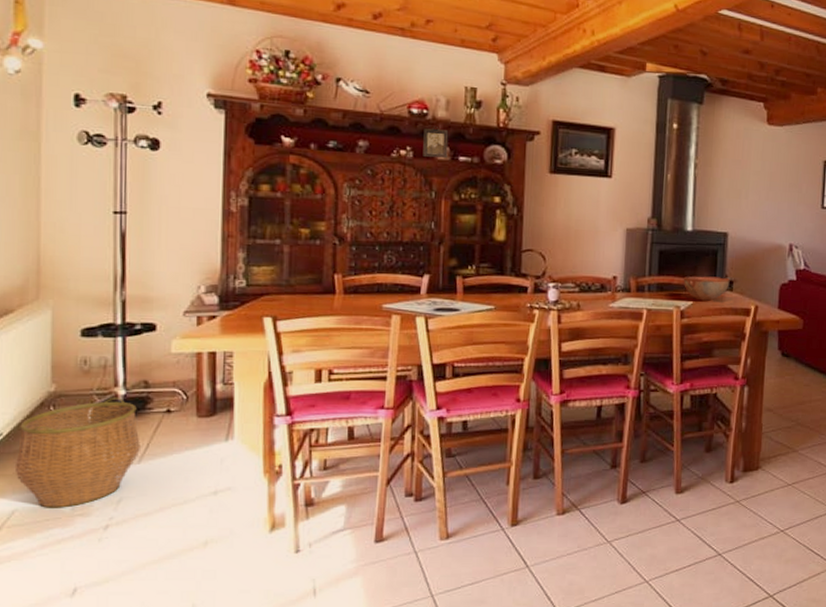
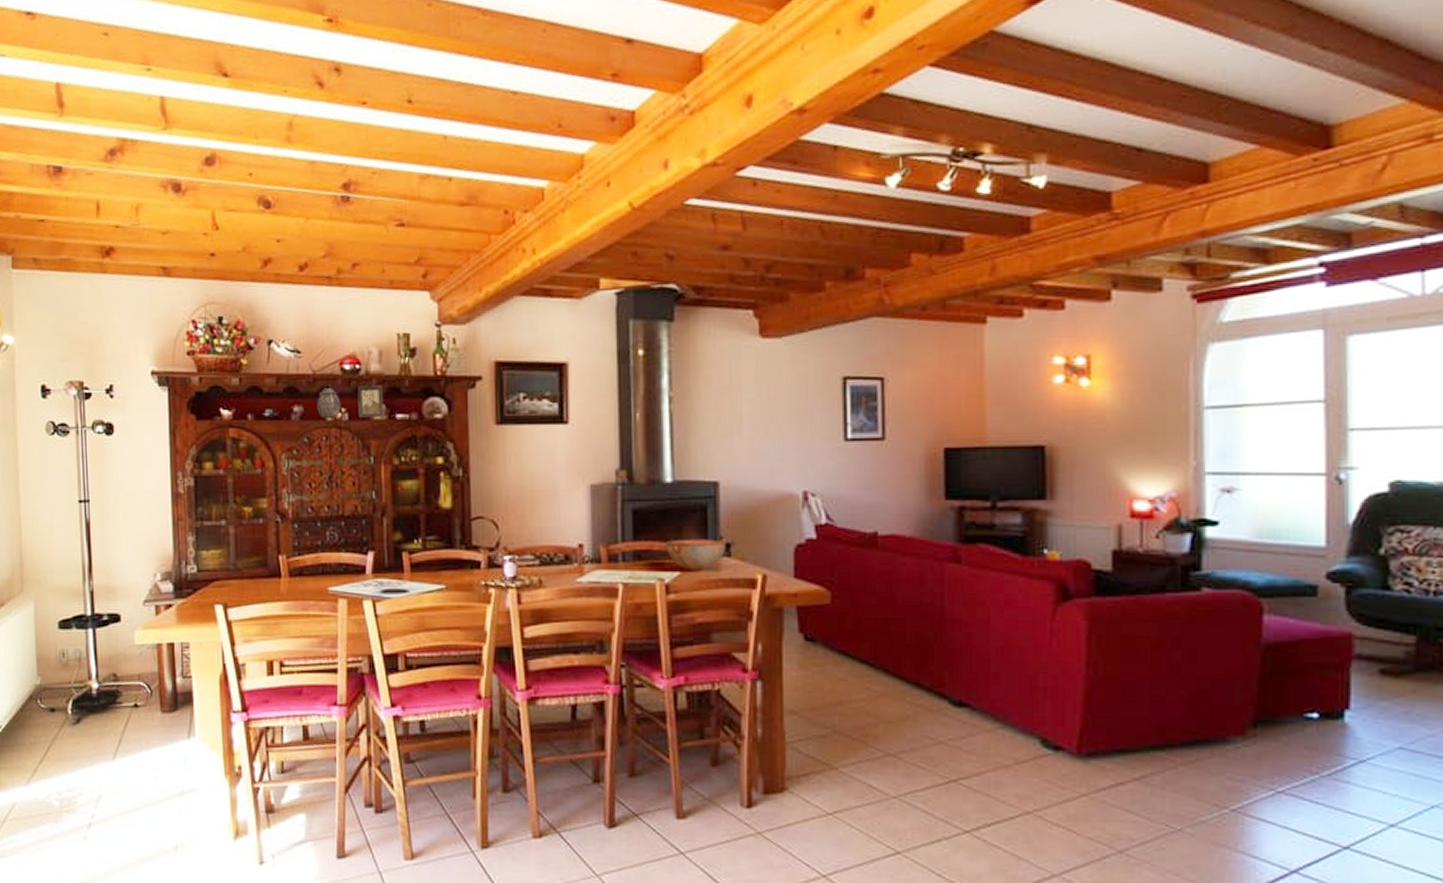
basket: present [14,397,142,508] -> none [12,691,115,804]
decorative jar: none [382,125,407,156] -> present [317,385,341,419]

